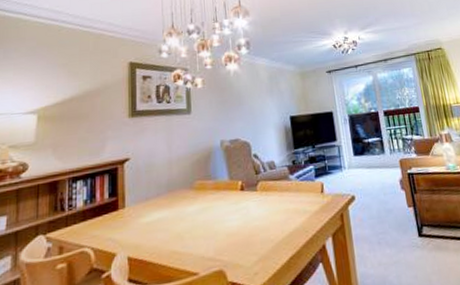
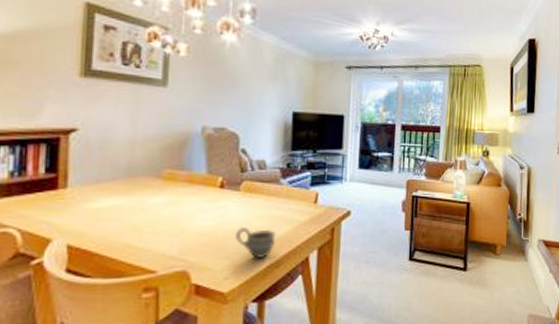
cup: none [259,222,294,252] -> present [236,226,276,260]

